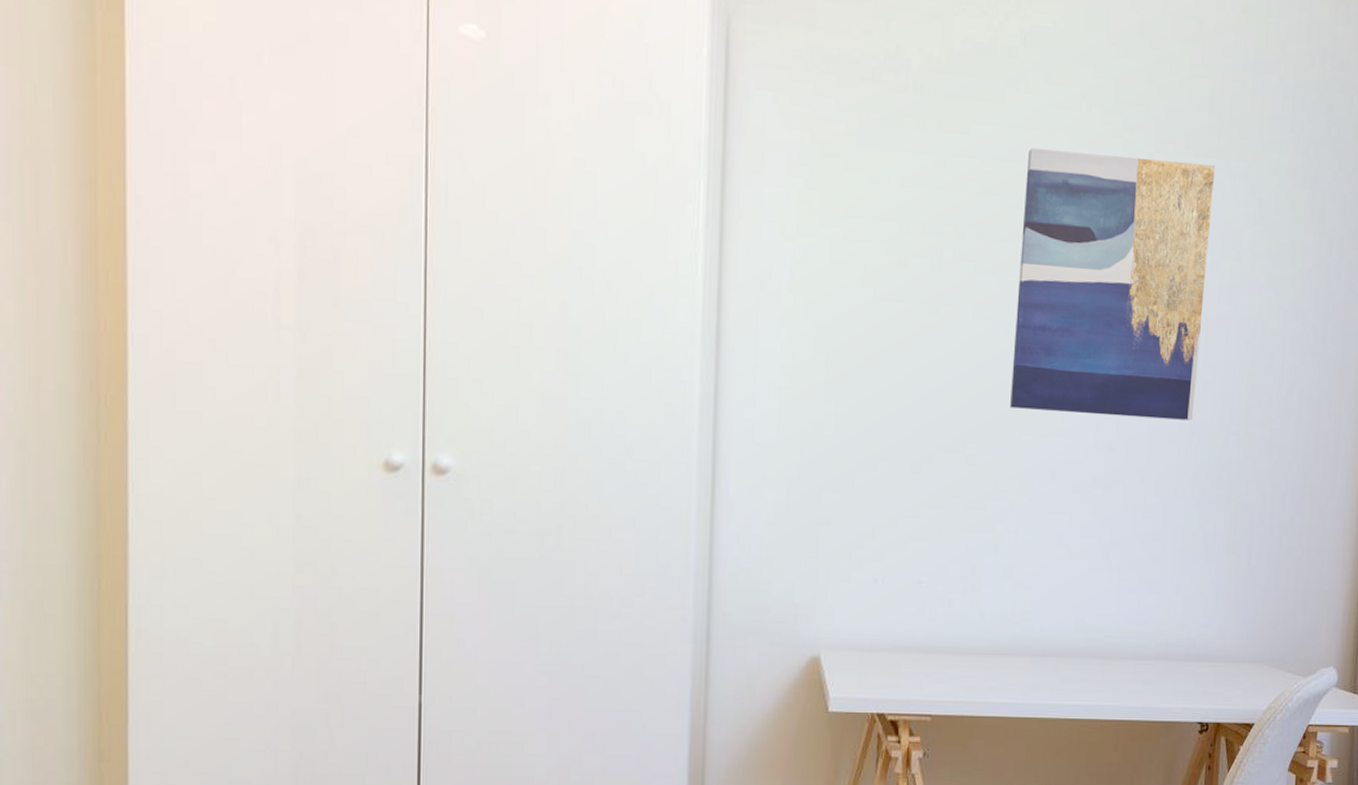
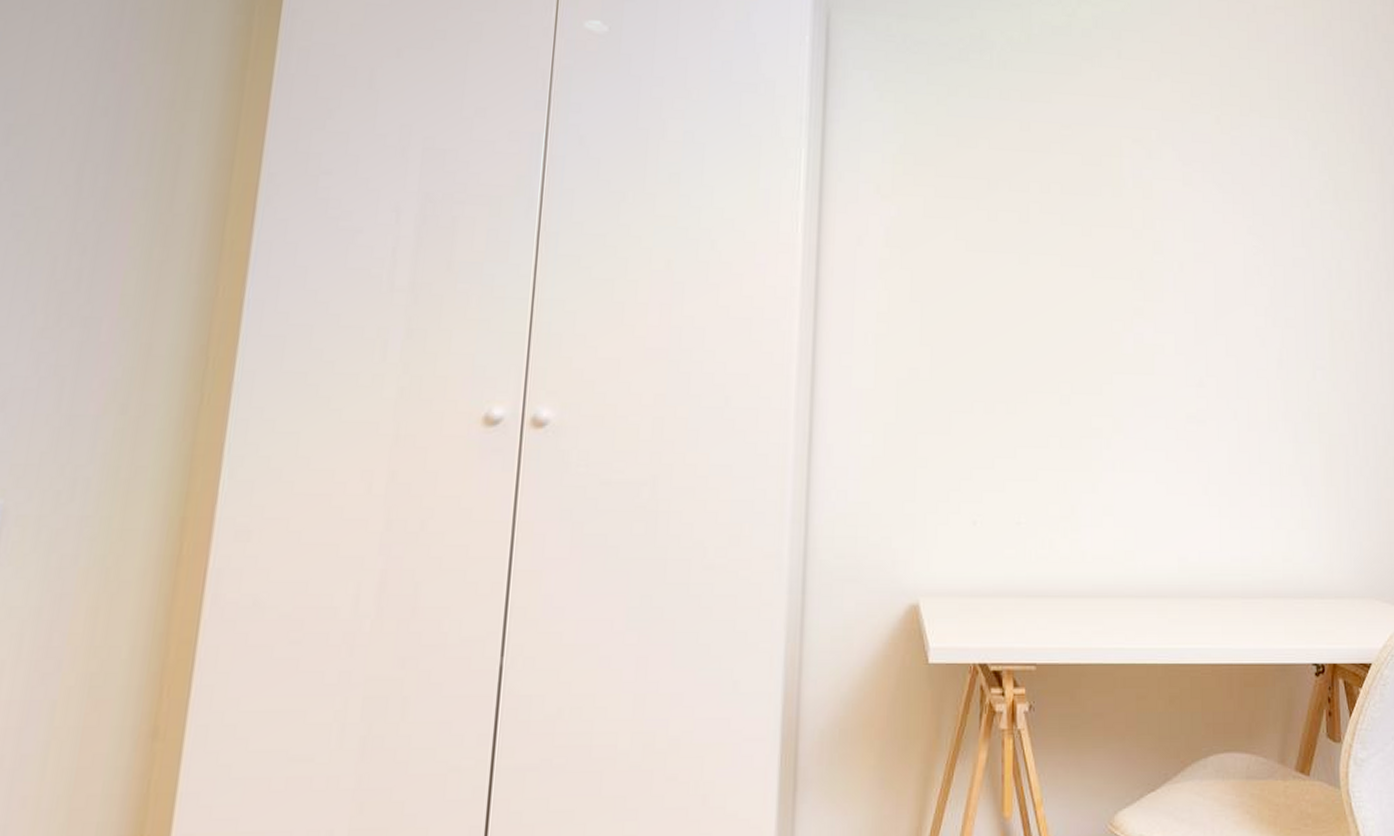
wall art: present [1010,148,1216,421] -> none [1101,113,1279,356]

